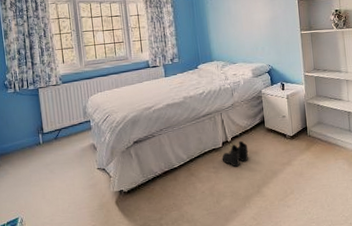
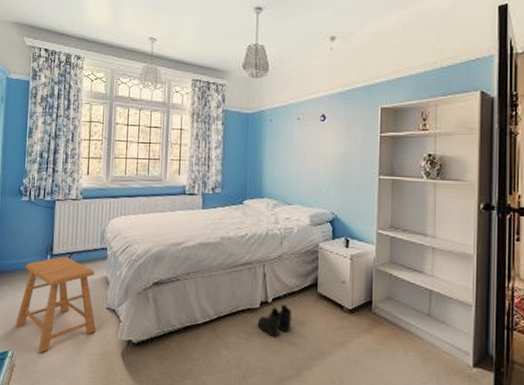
stool: none [20,133,91,214] -> present [15,256,96,353]

